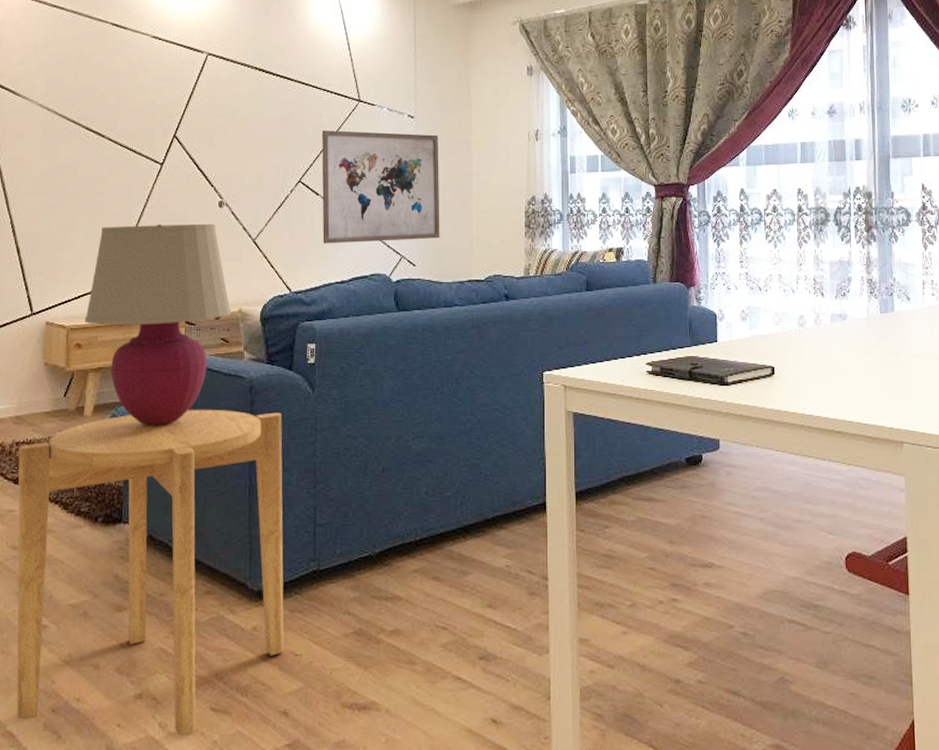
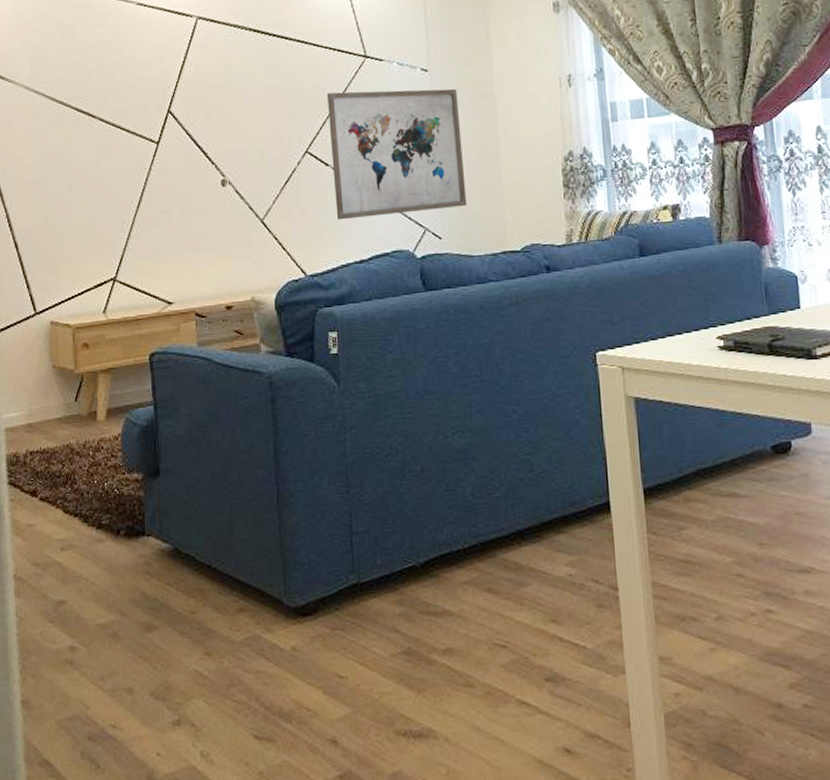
side table: present [17,409,284,736] -> none [33,409,328,766]
table lamp: present [85,224,232,425] -> none [90,206,244,429]

